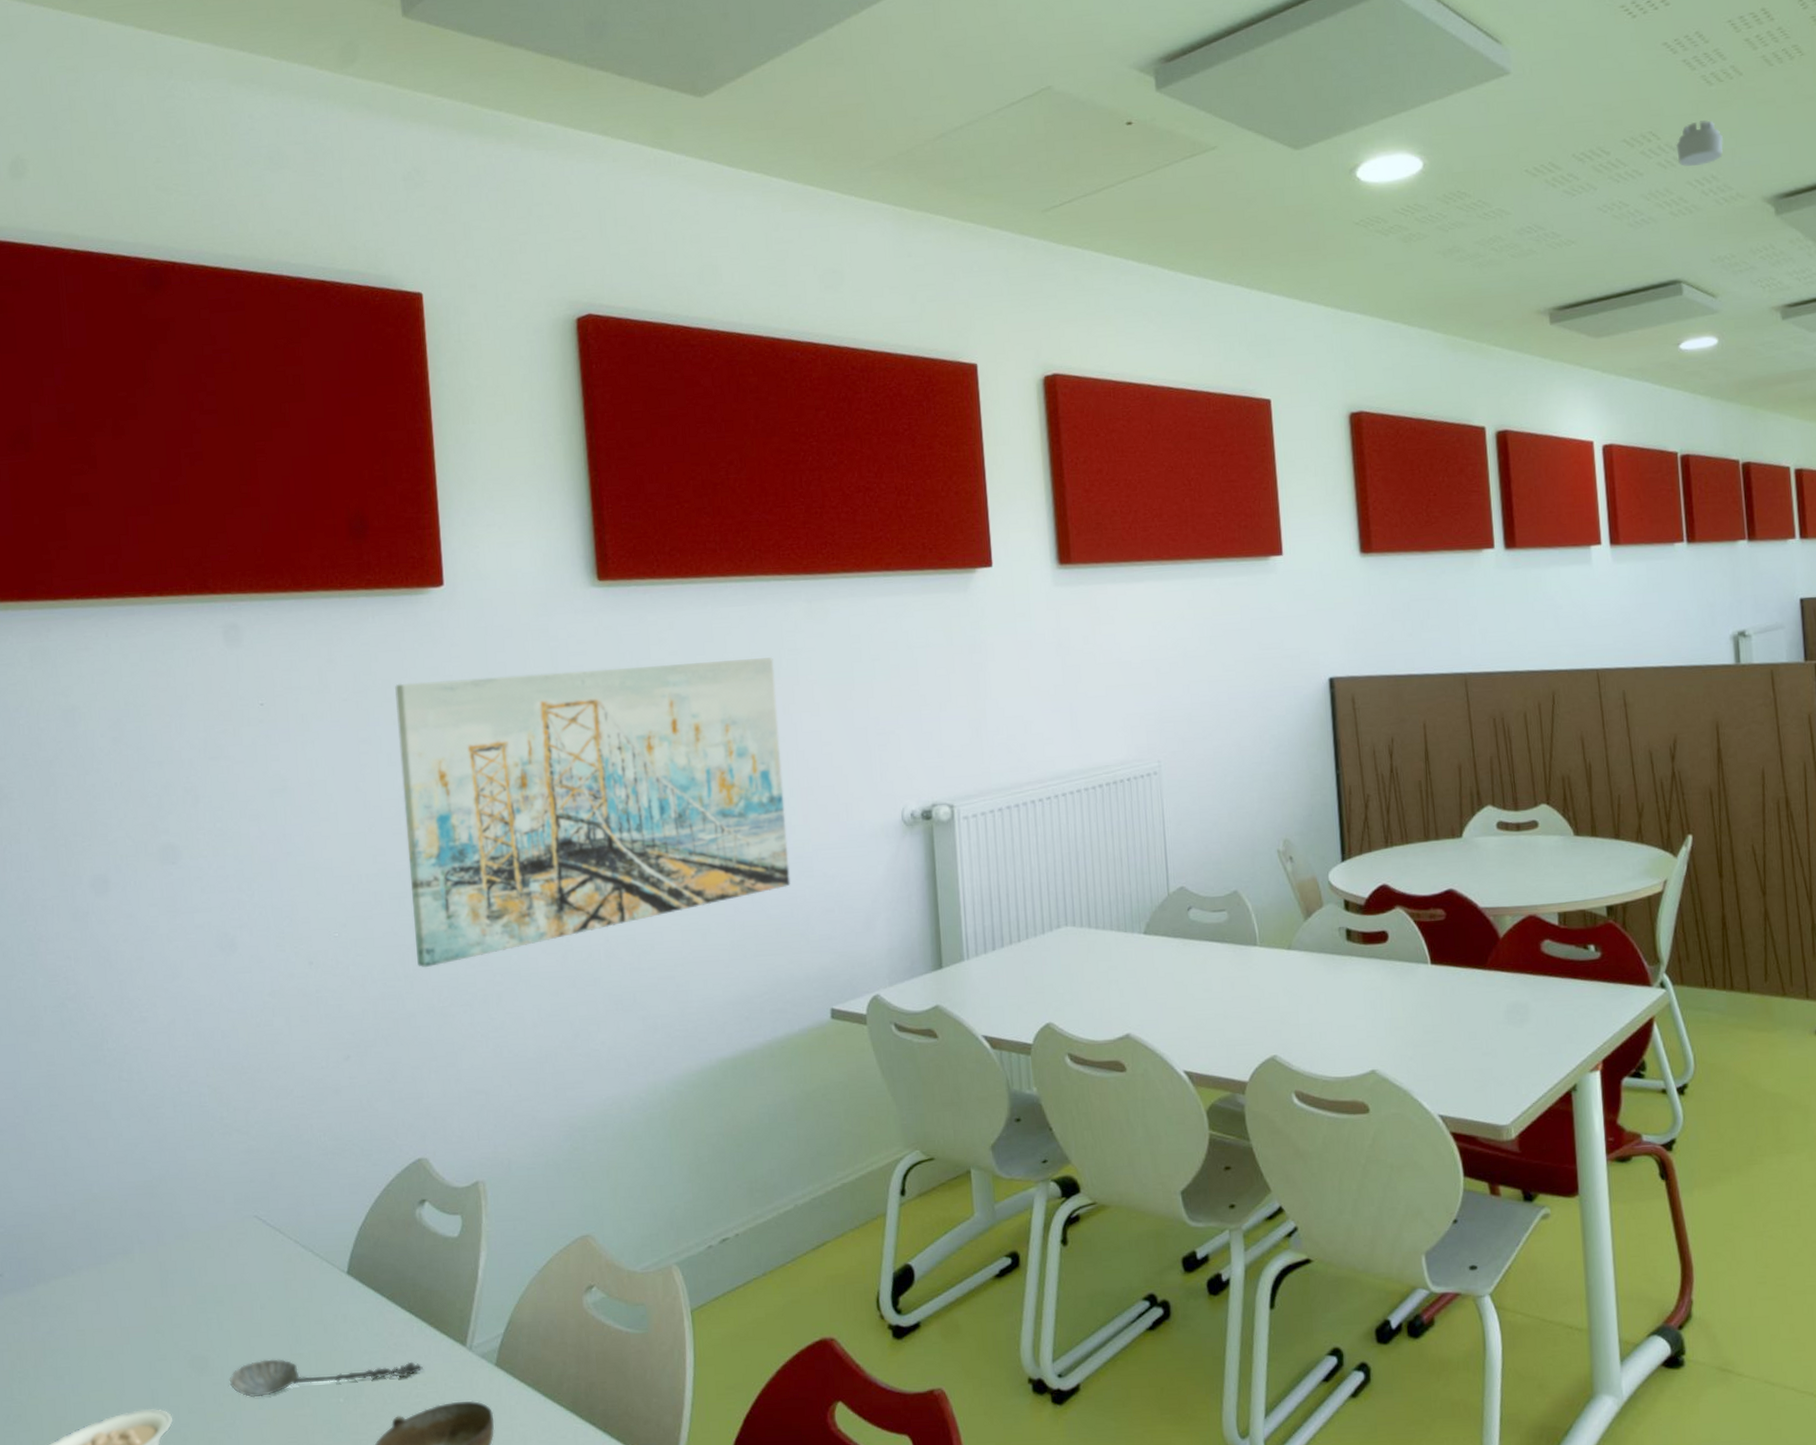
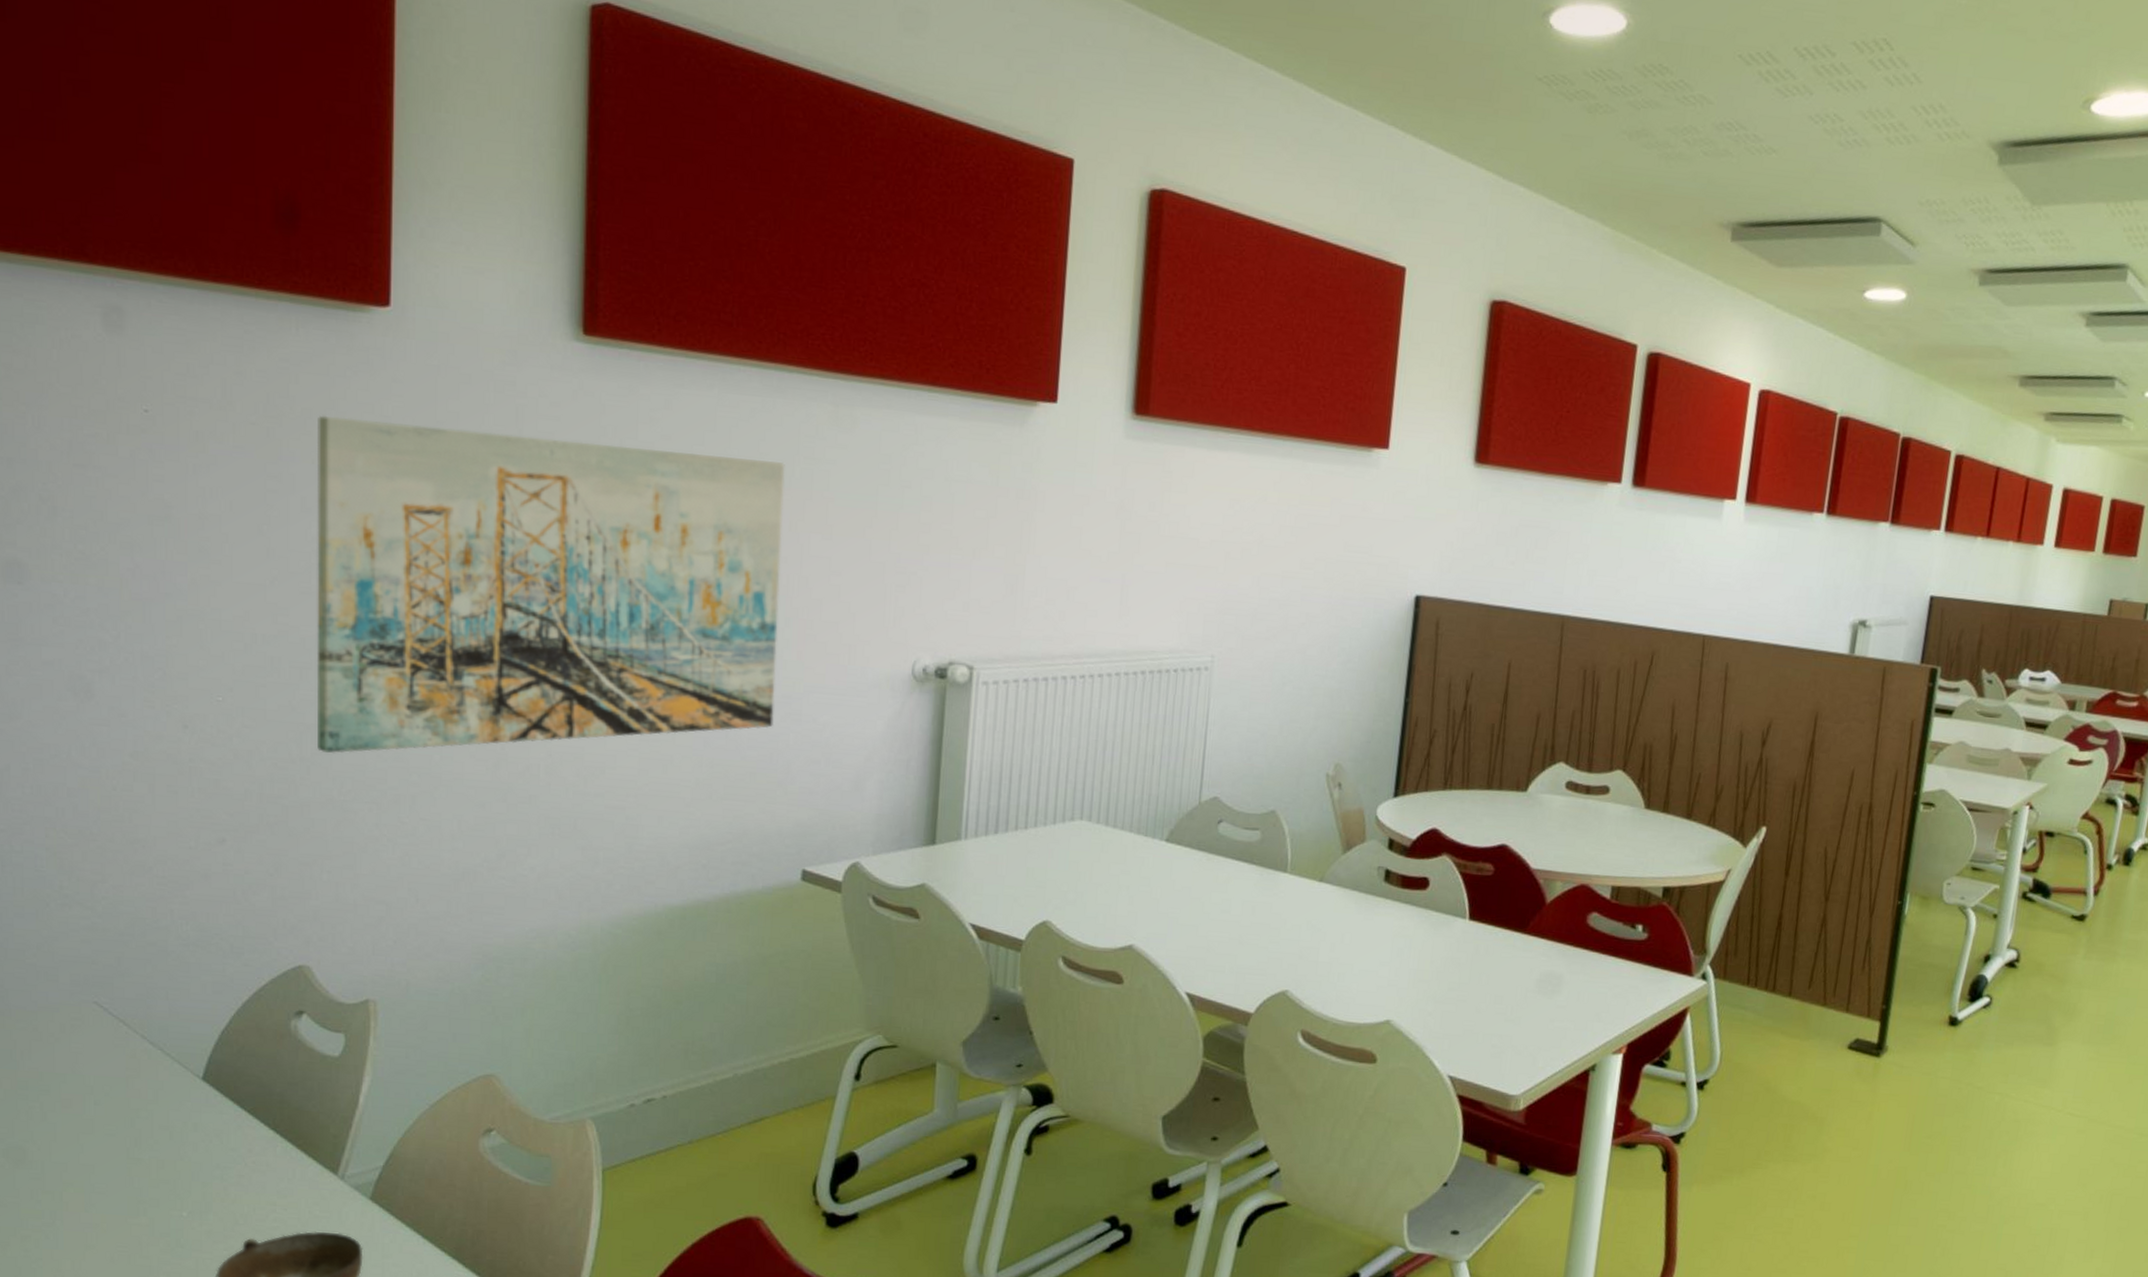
spoon: present [229,1359,423,1398] -> none [50,1159,285,1200]
smoke detector: present [1675,120,1723,166] -> none [1907,38,1962,90]

